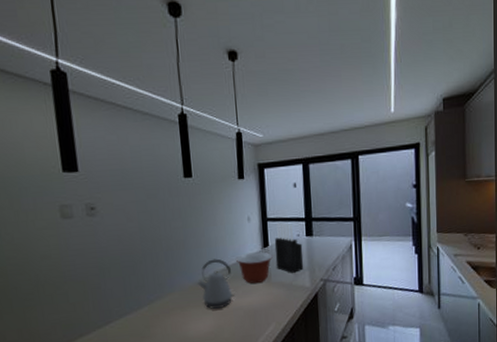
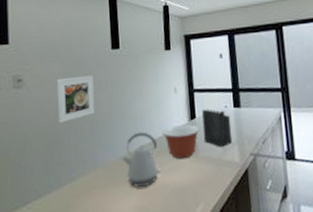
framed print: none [129,203,170,250] -> present [56,75,95,123]

